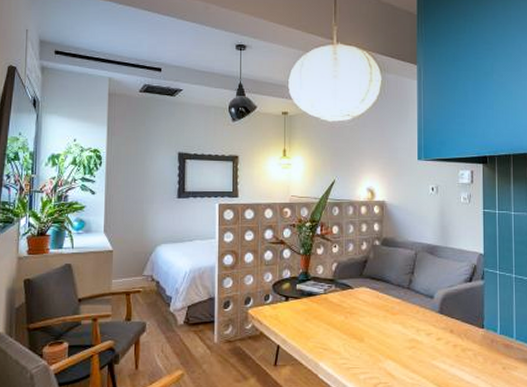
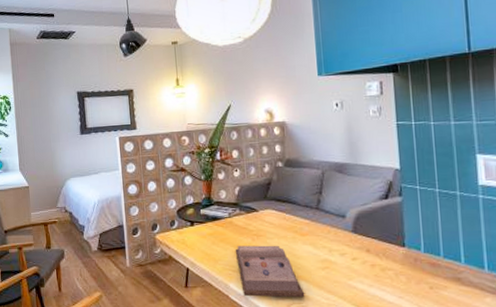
hardback book: none [327,323,392,377] -> present [235,245,305,298]

